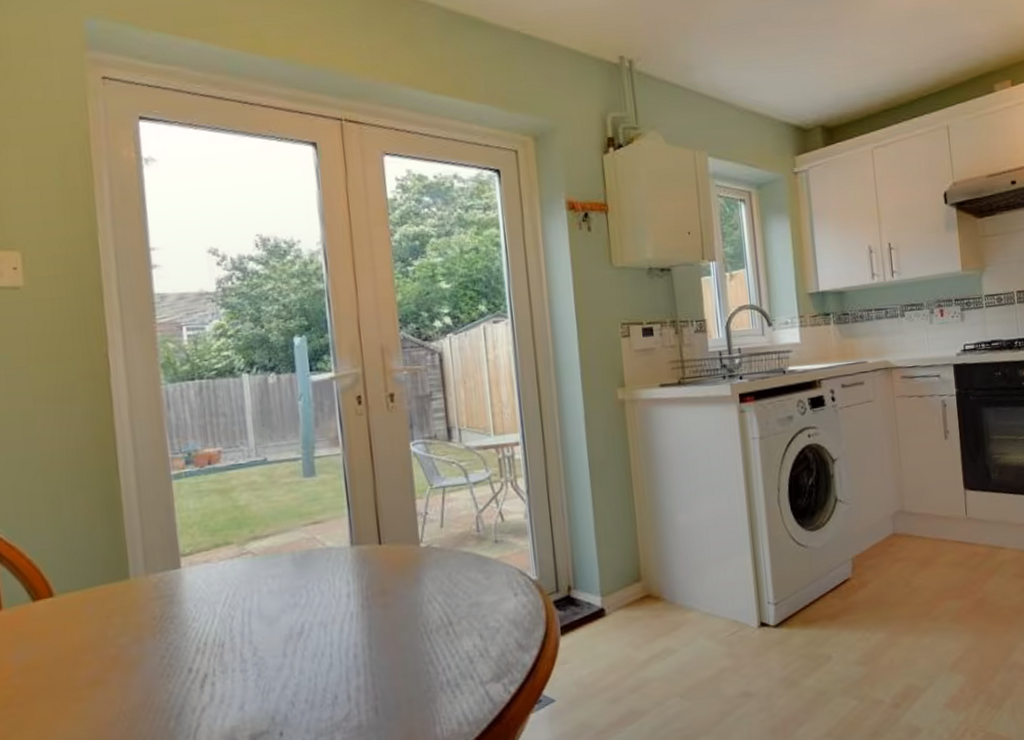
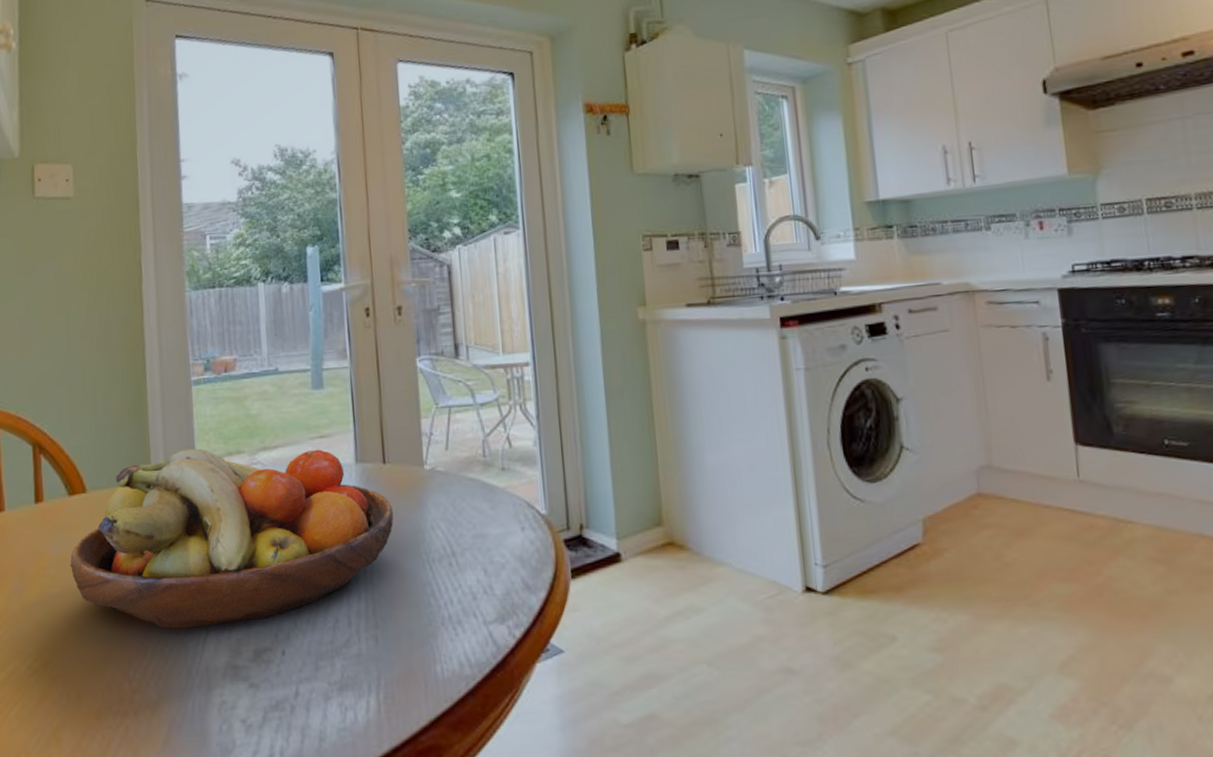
fruit bowl: none [37,535,391,725] -> present [69,448,394,629]

